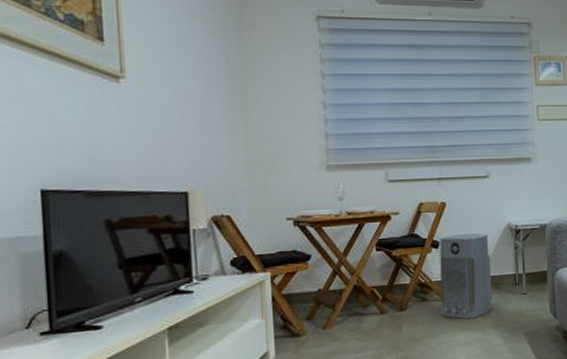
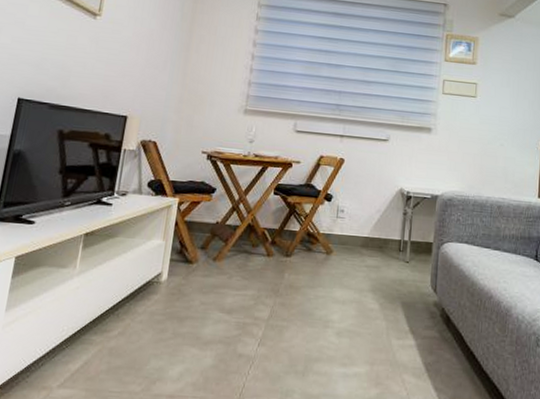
air purifier: present [439,233,493,319] -> none [322,190,380,278]

